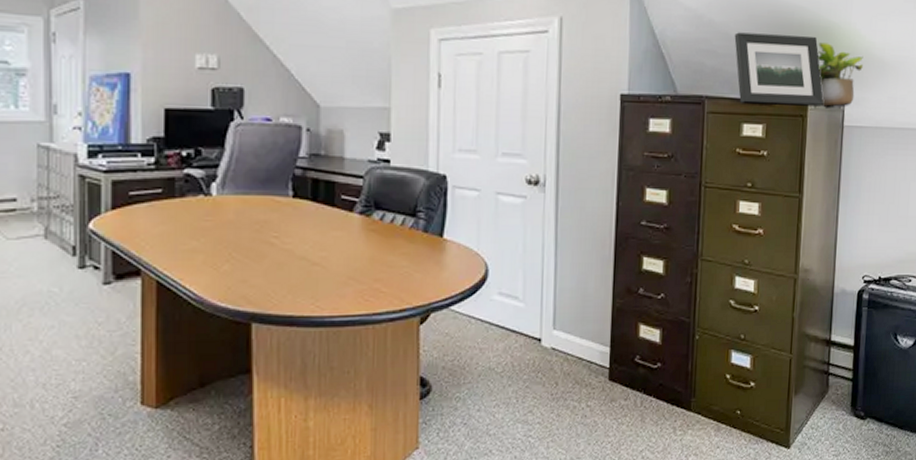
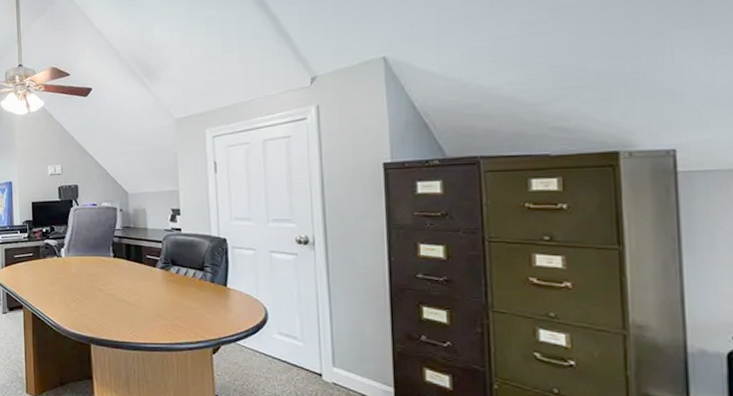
picture frame: present [734,32,824,107] -> none [510,83,642,161]
potted plant: present [817,42,864,108] -> none [626,88,699,155]

